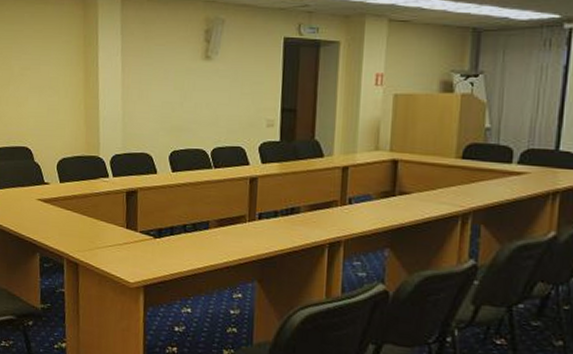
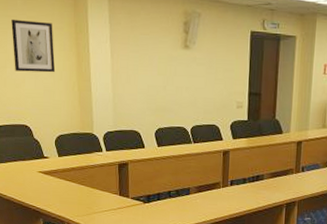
wall art: none [16,33,61,90] -> present [11,19,56,73]

